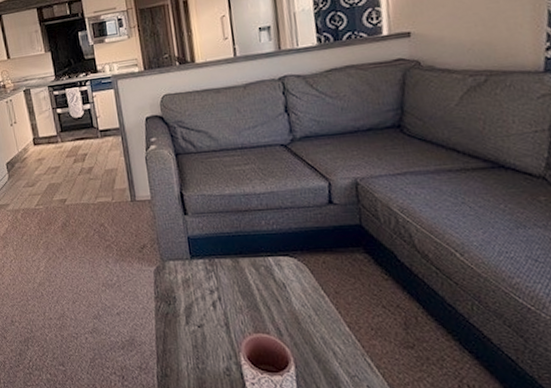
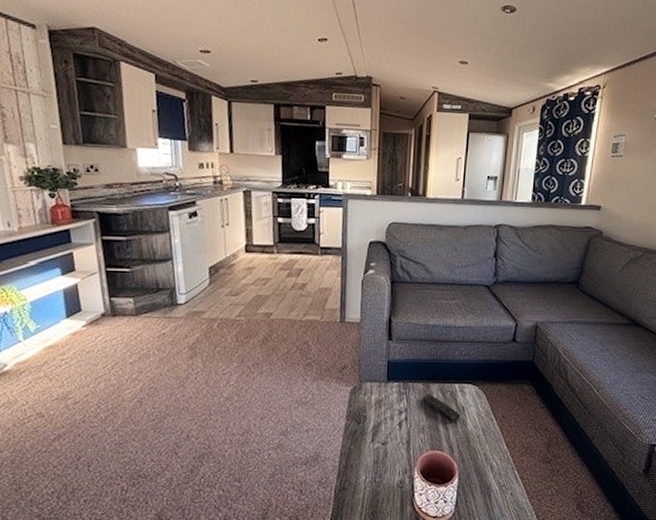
remote control: none [232,271,283,302] -> present [422,394,461,423]

